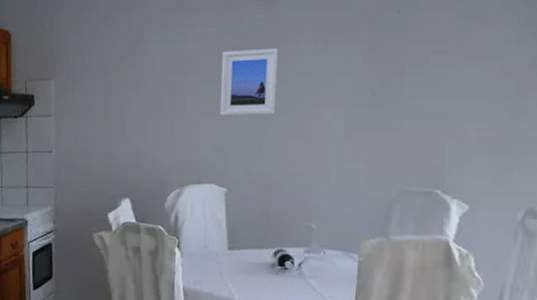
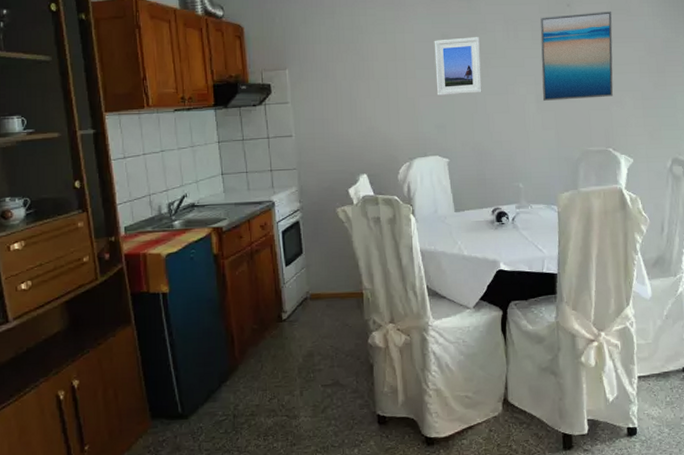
wall art: none [352,19,460,128] -> present [540,10,614,101]

